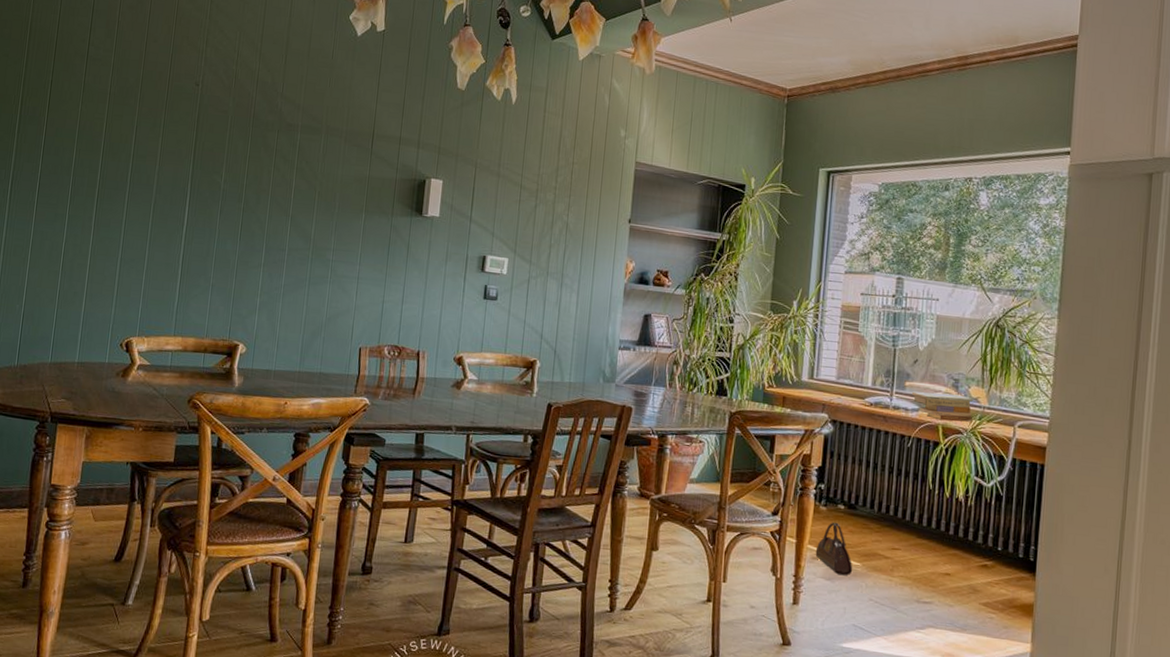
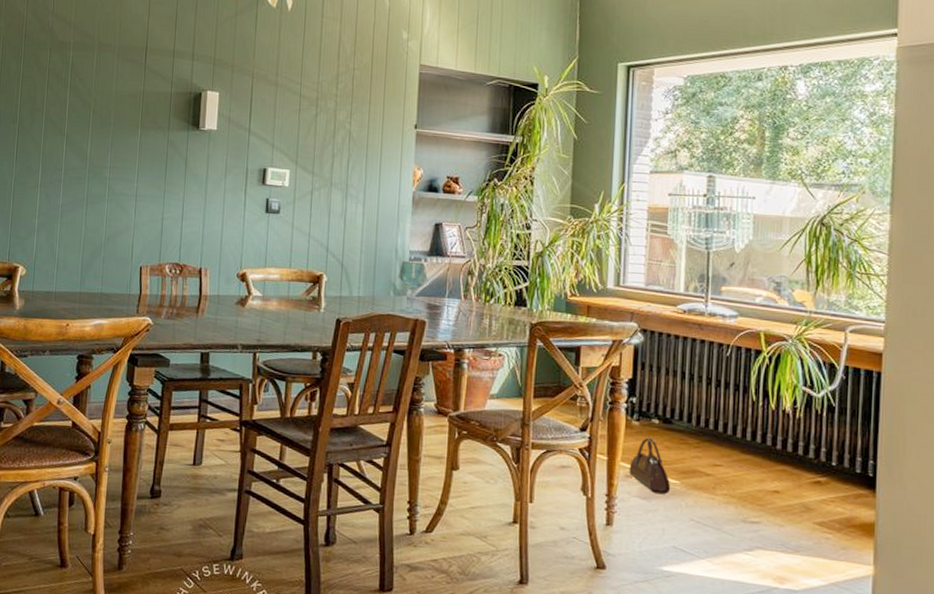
wine glass: none [607,349,636,401] -> present [397,261,428,314]
books: present [912,391,973,422] -> none [730,297,798,328]

